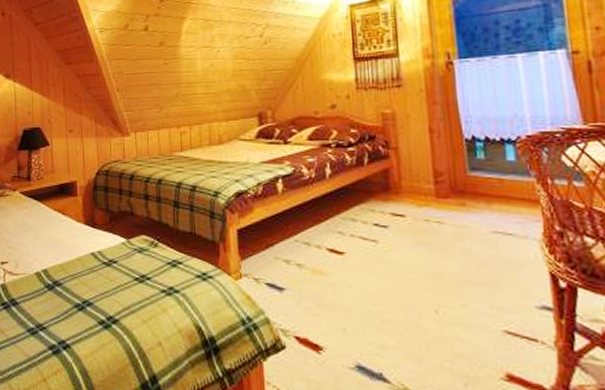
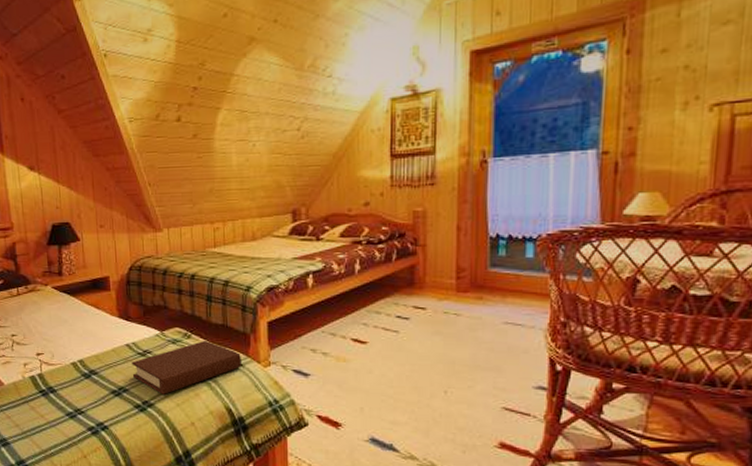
book: none [96,249,212,309] -> present [131,340,242,395]

